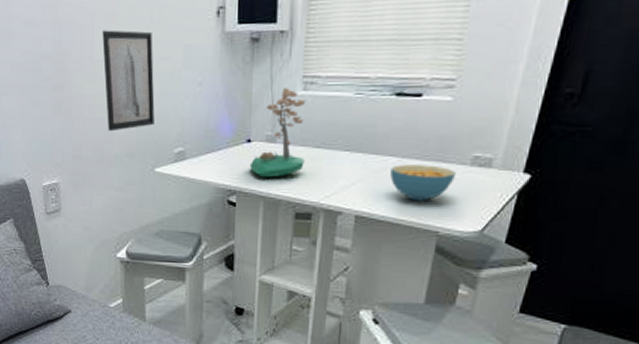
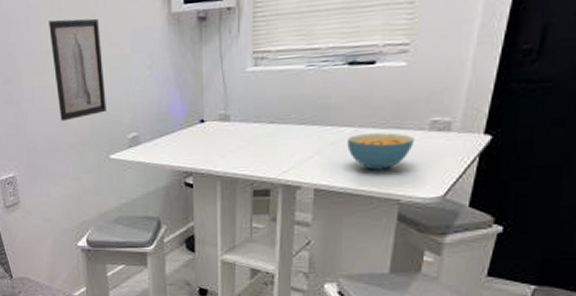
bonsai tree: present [249,88,306,178] -> none [204,65,259,158]

